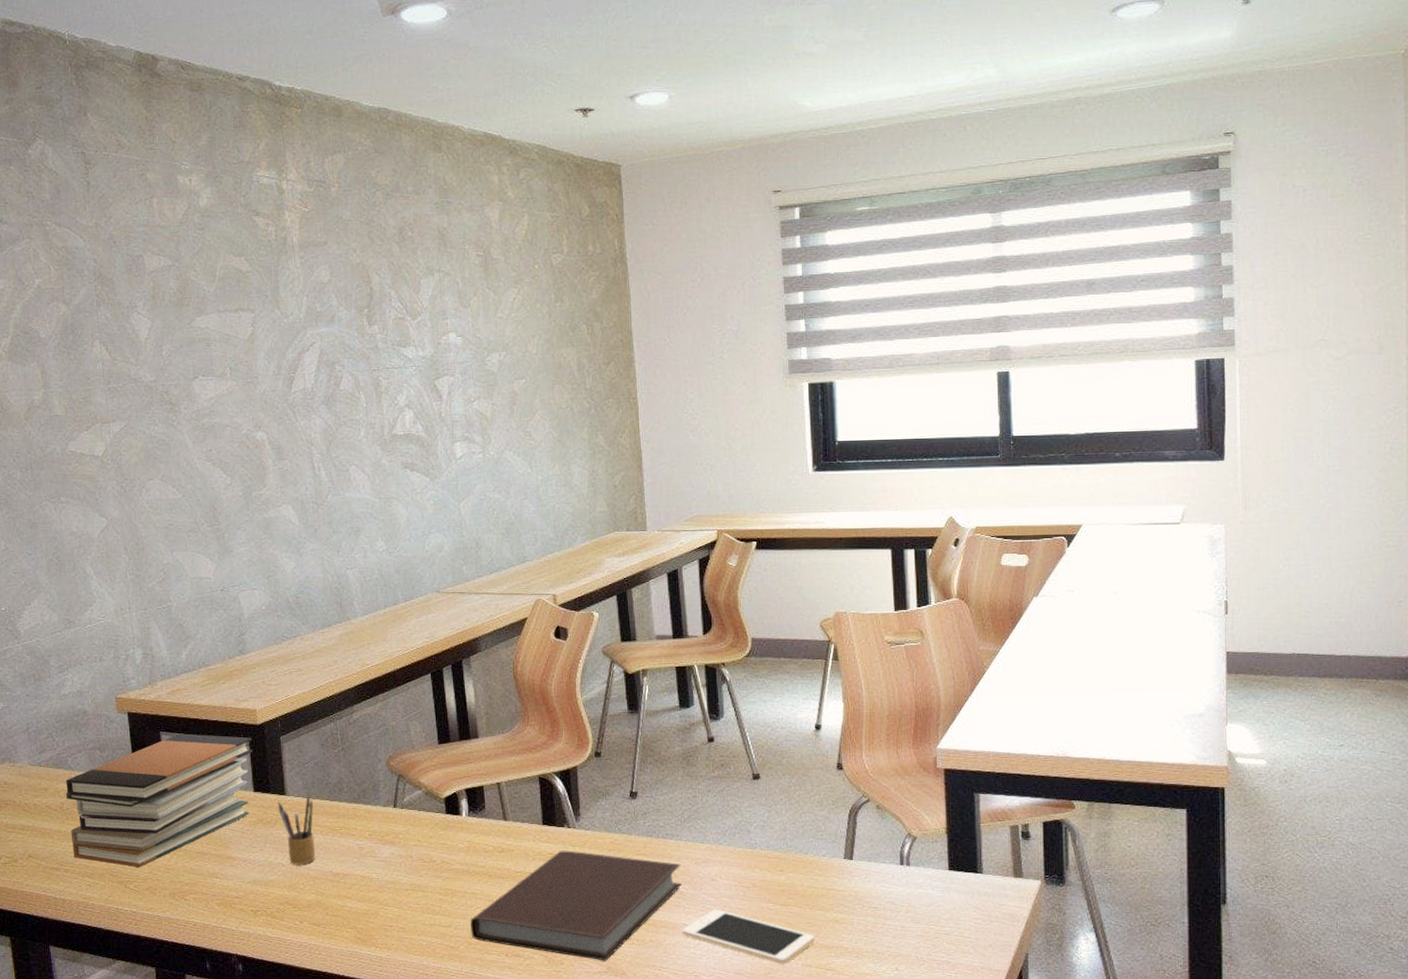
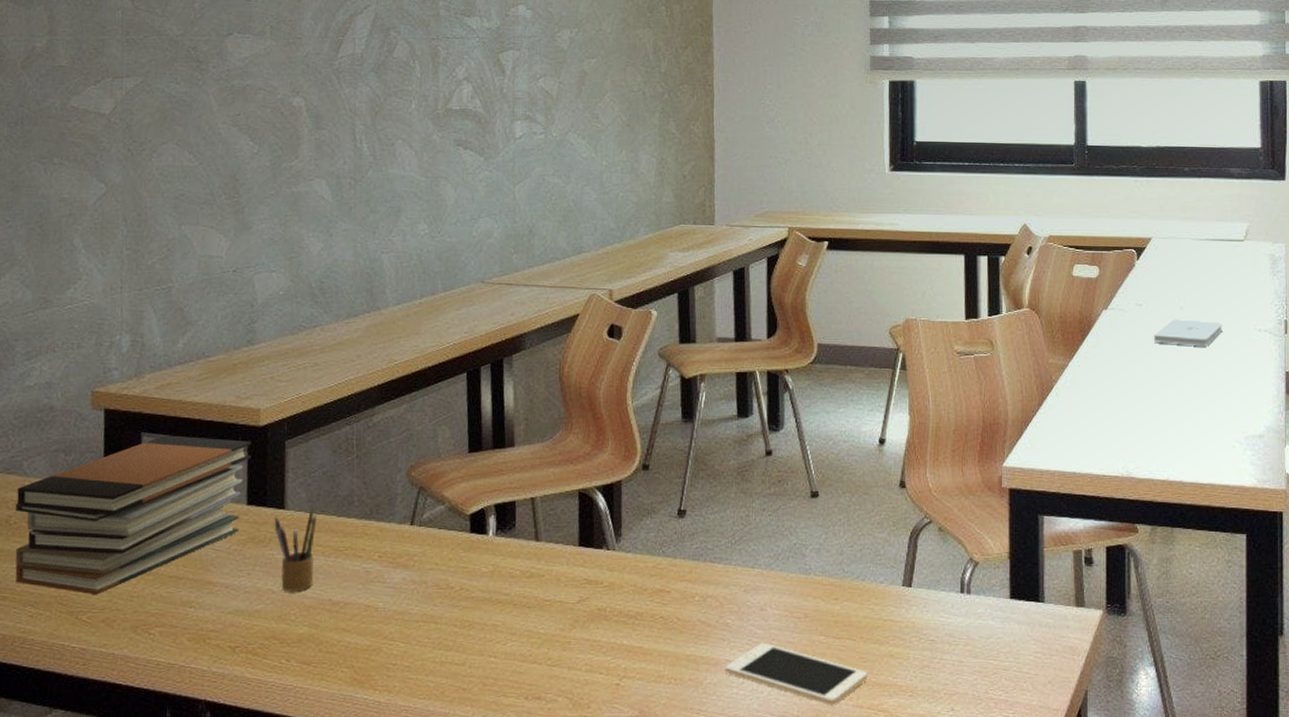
notebook: present [470,850,683,961] -> none [487,576,729,704]
notepad: none [1086,603,1158,630] -> present [1153,319,1222,347]

